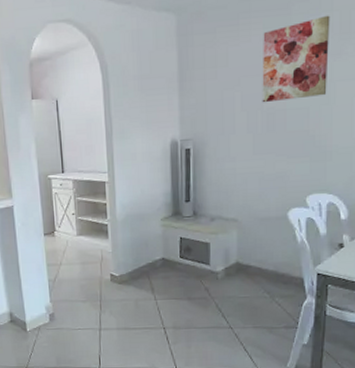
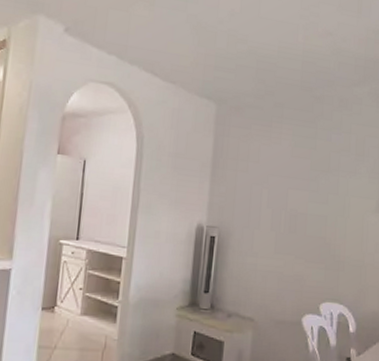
wall art: present [262,15,330,103] -> none [286,136,349,208]

